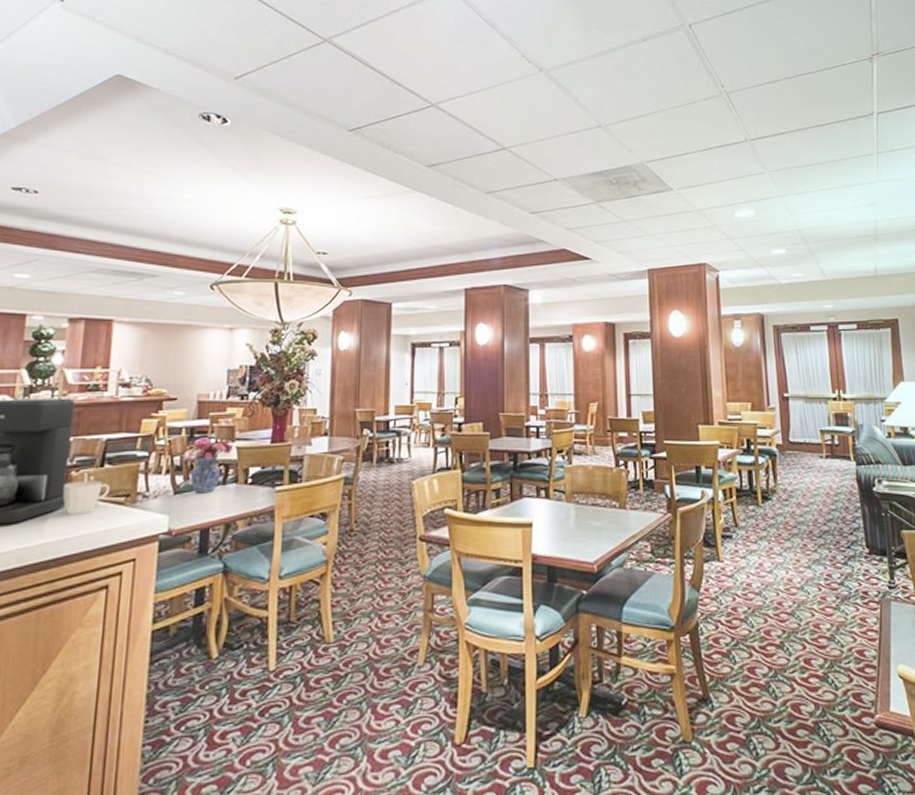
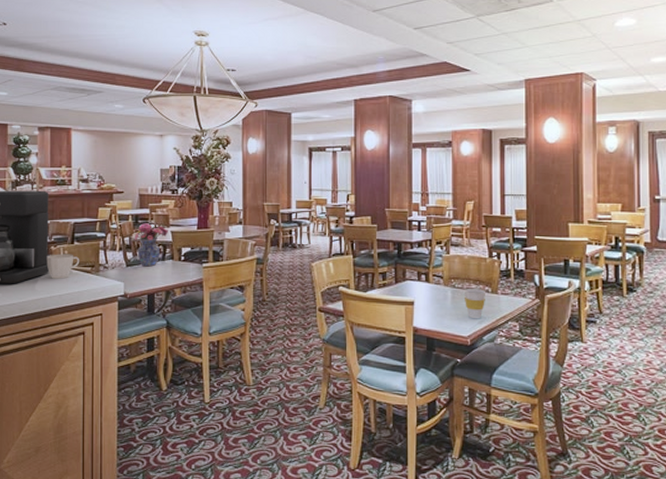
cup: none [588,504,614,541] -> present [463,289,486,319]

